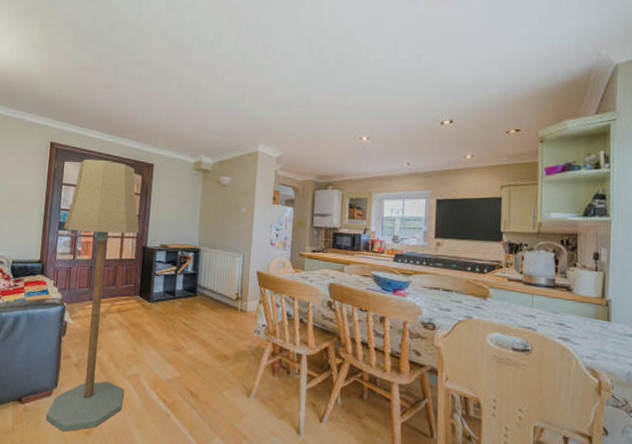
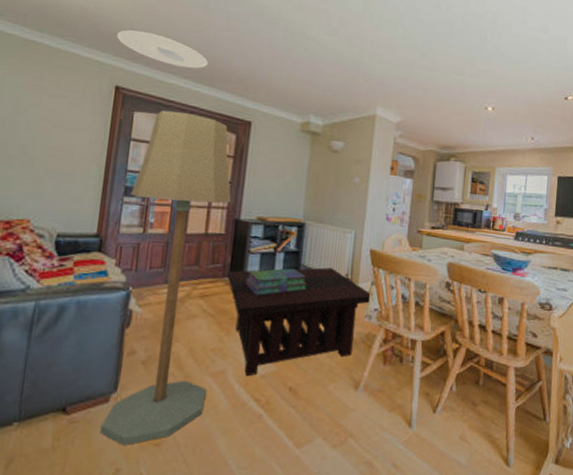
ceiling light: none [51,97,118,123] -> present [117,30,208,69]
coffee table: none [138,287,260,381] -> present [227,267,372,377]
stack of books: none [152,288,204,311] -> present [245,268,308,295]

